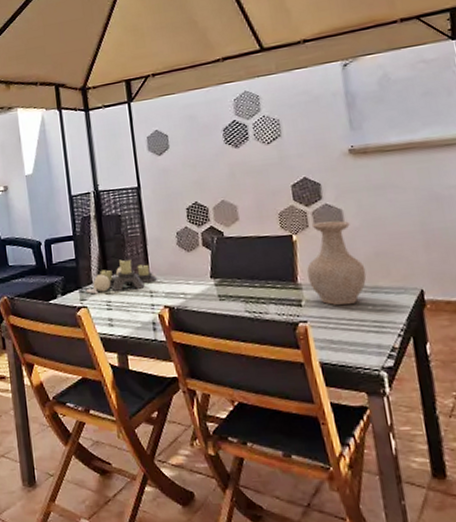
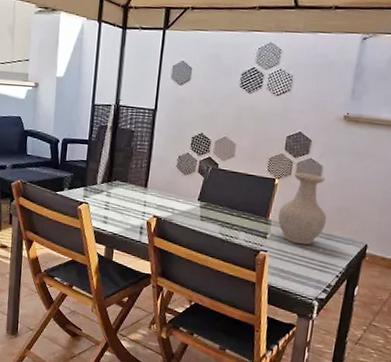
candle holder: present [85,259,157,294] -> none [89,169,153,198]

